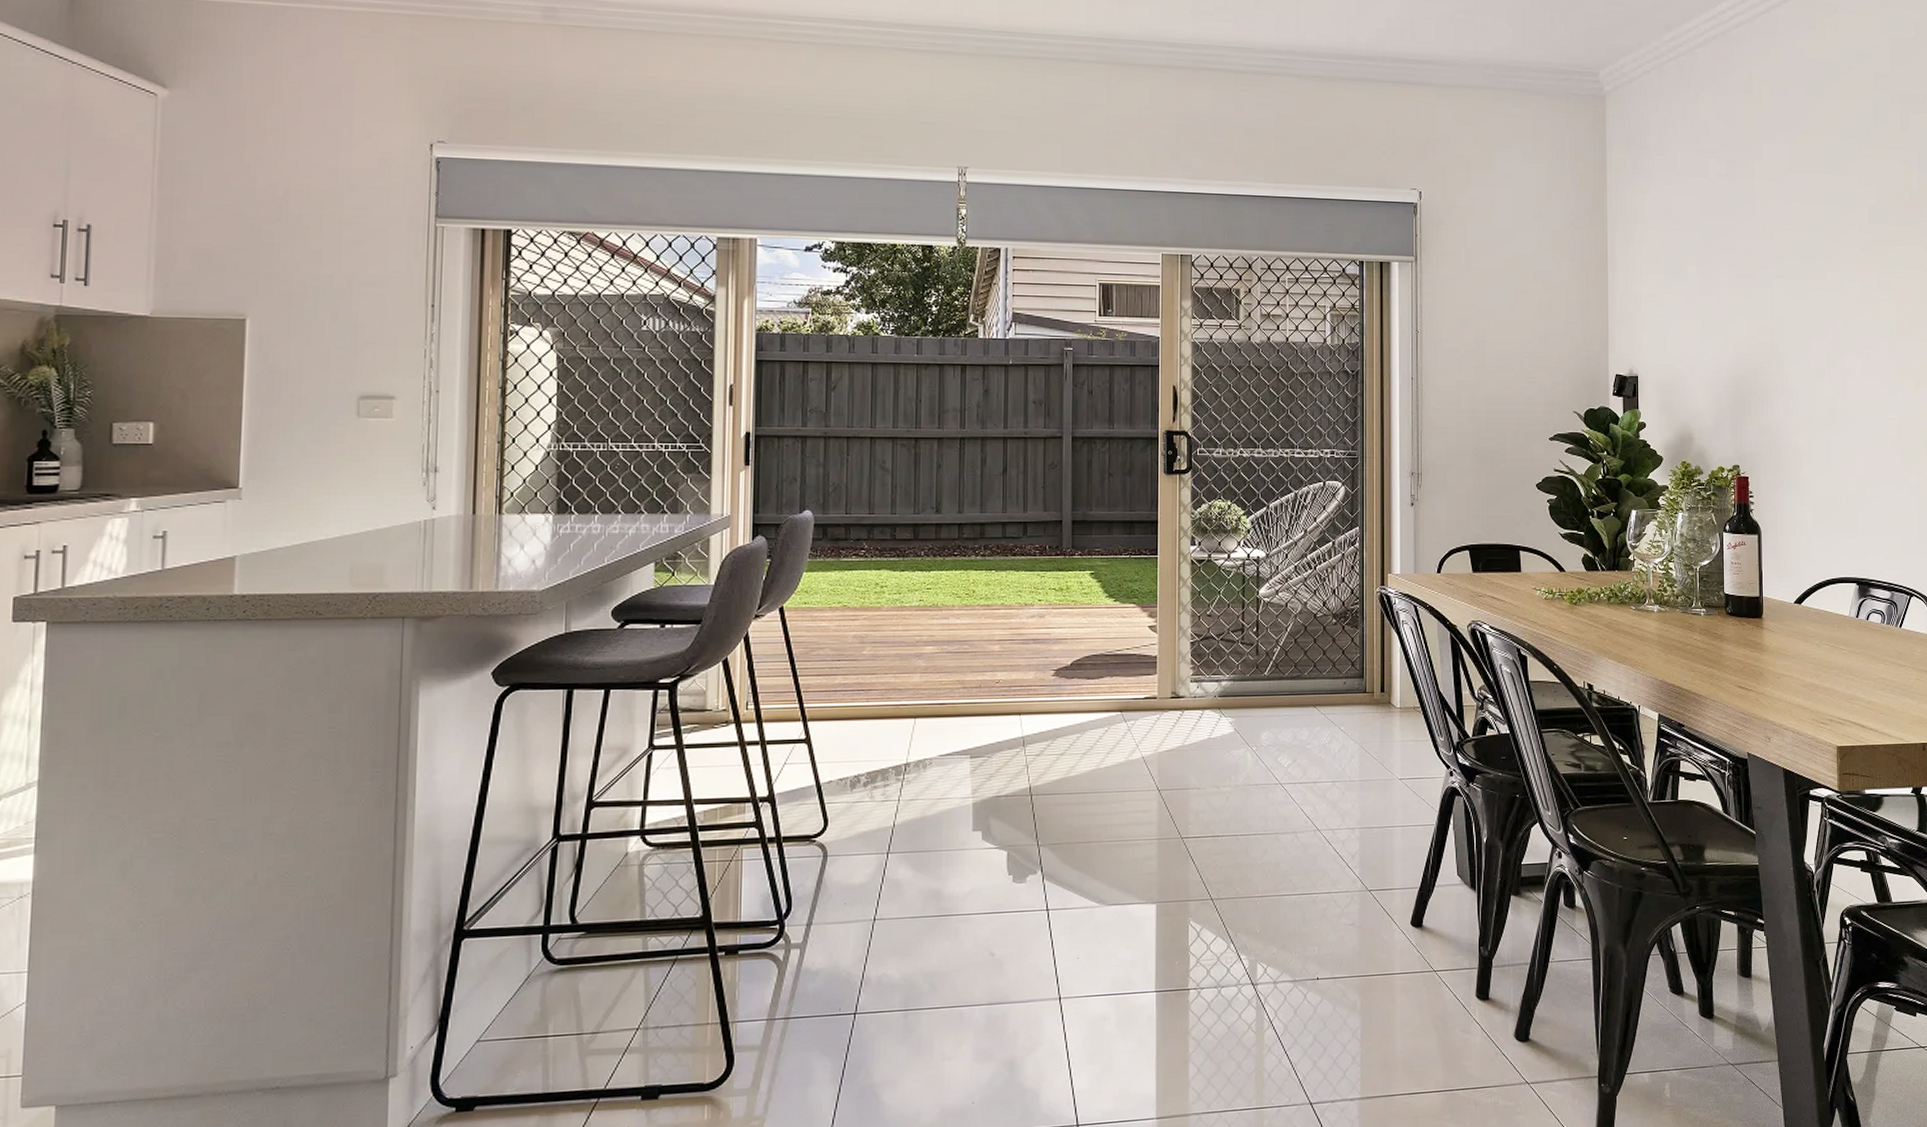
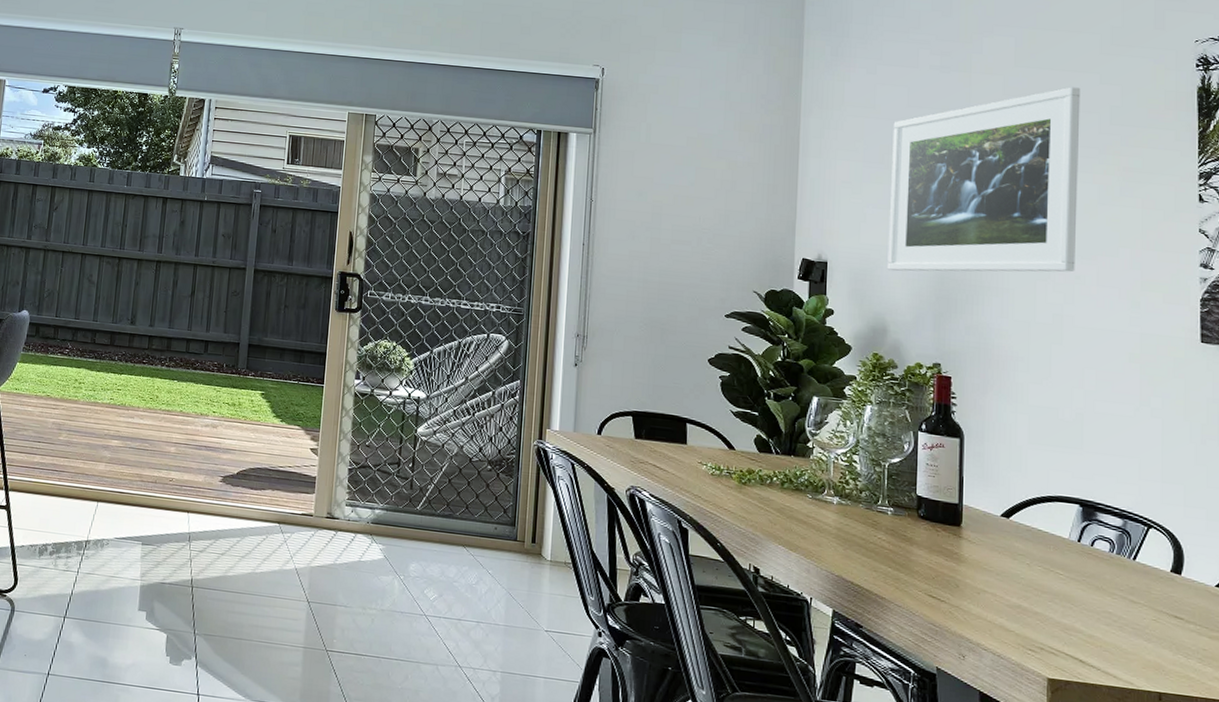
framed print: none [1689,189,1845,380] -> present [887,87,1081,272]

